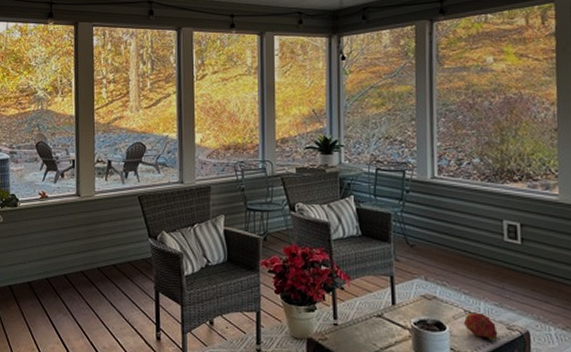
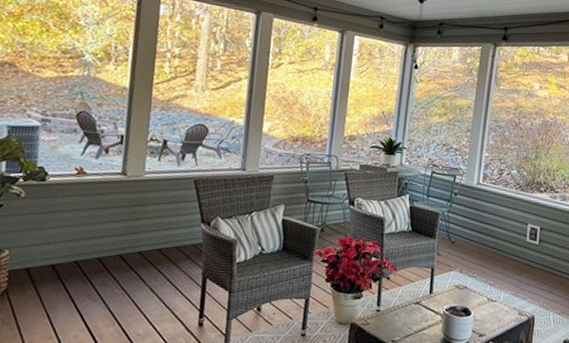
fruit: present [463,312,498,340] -> none [485,300,511,323]

